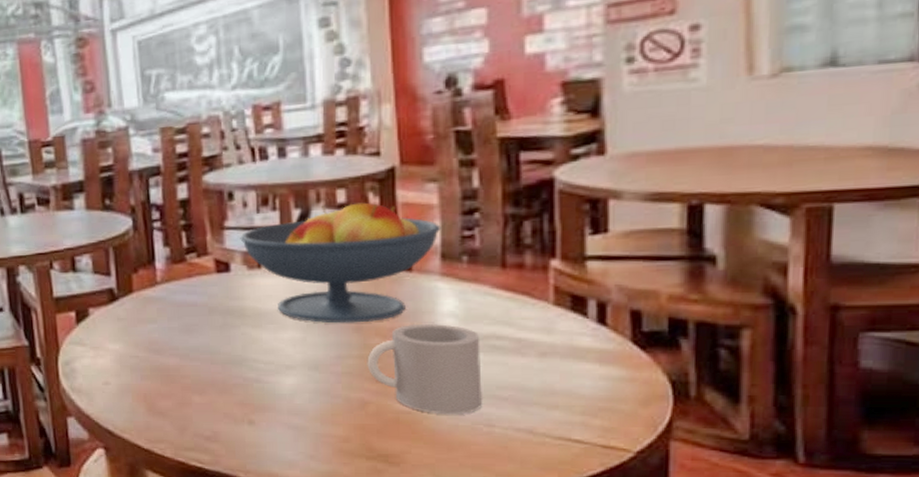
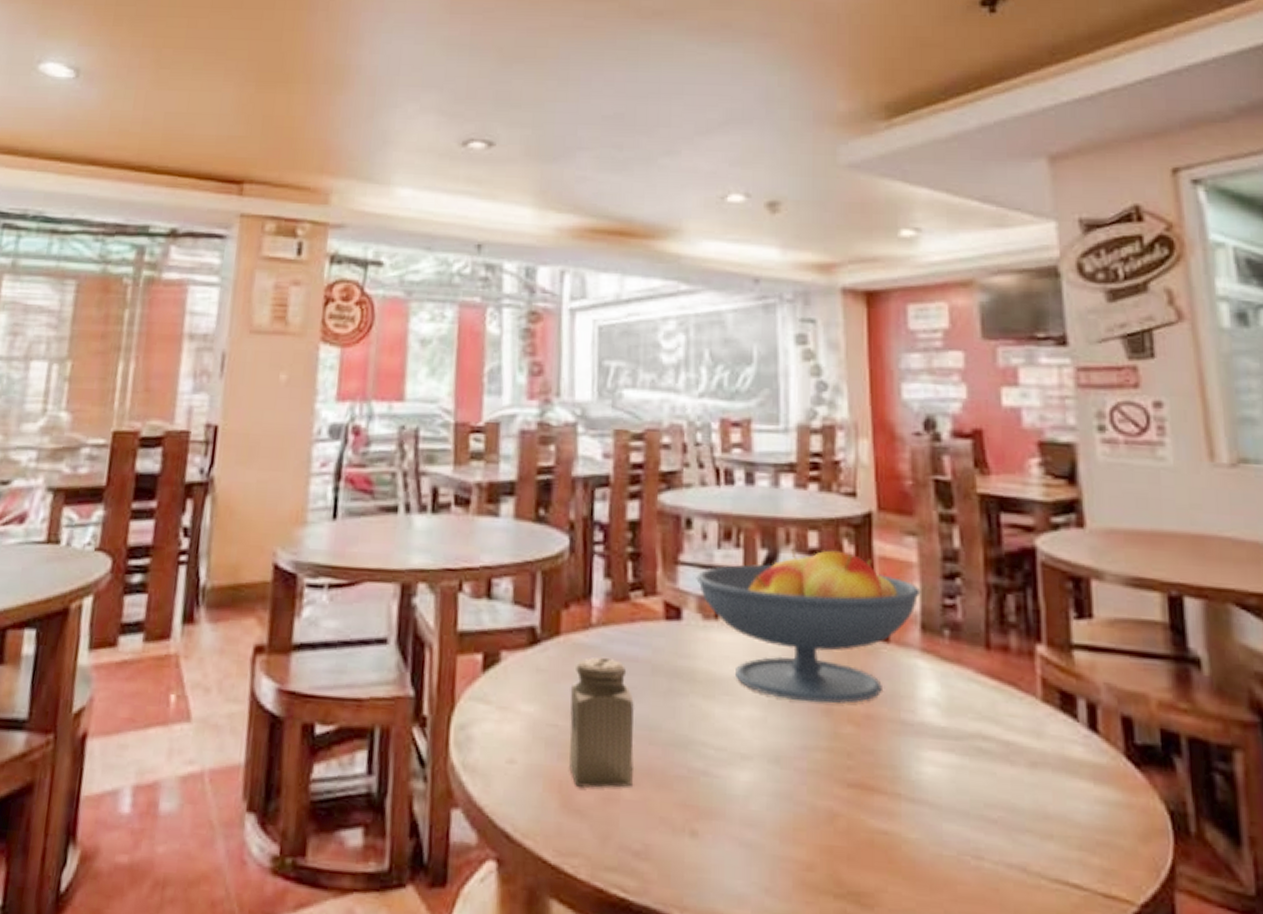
salt shaker: none [145,306,200,397] -> present [569,658,634,788]
mug: present [367,324,482,415] -> none [837,711,969,840]

